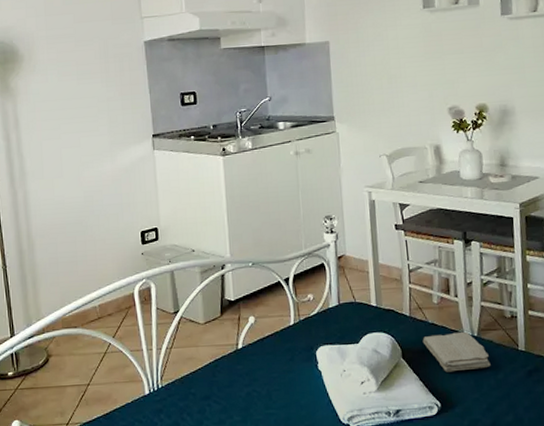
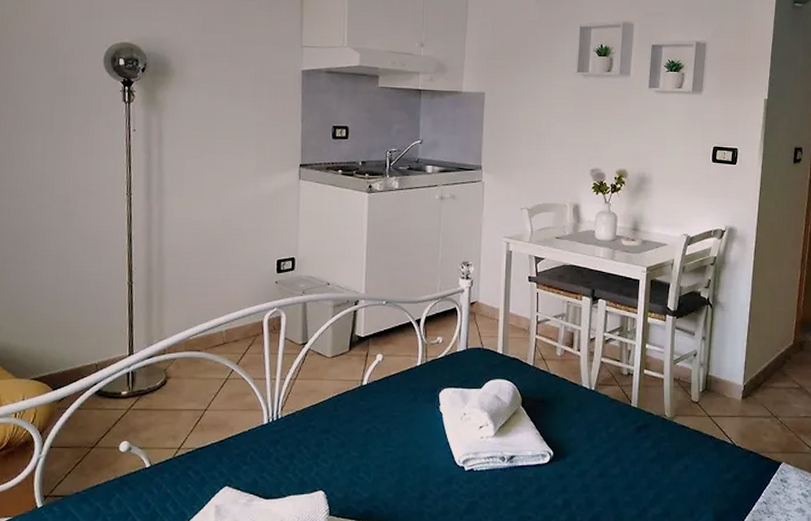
washcloth: present [422,331,491,372] -> none [542,384,604,423]

